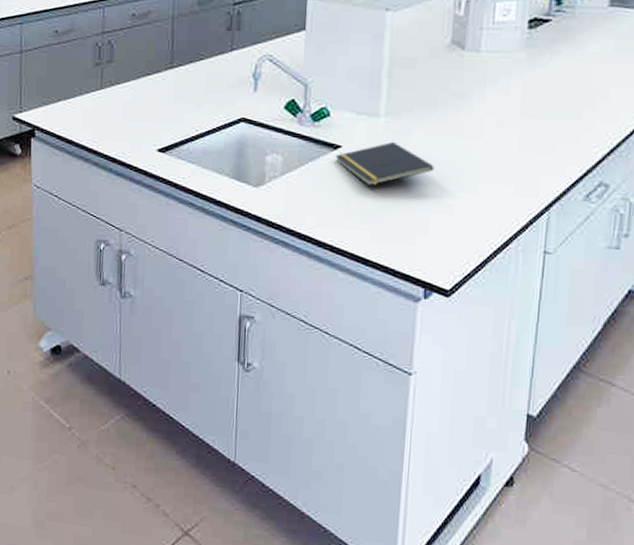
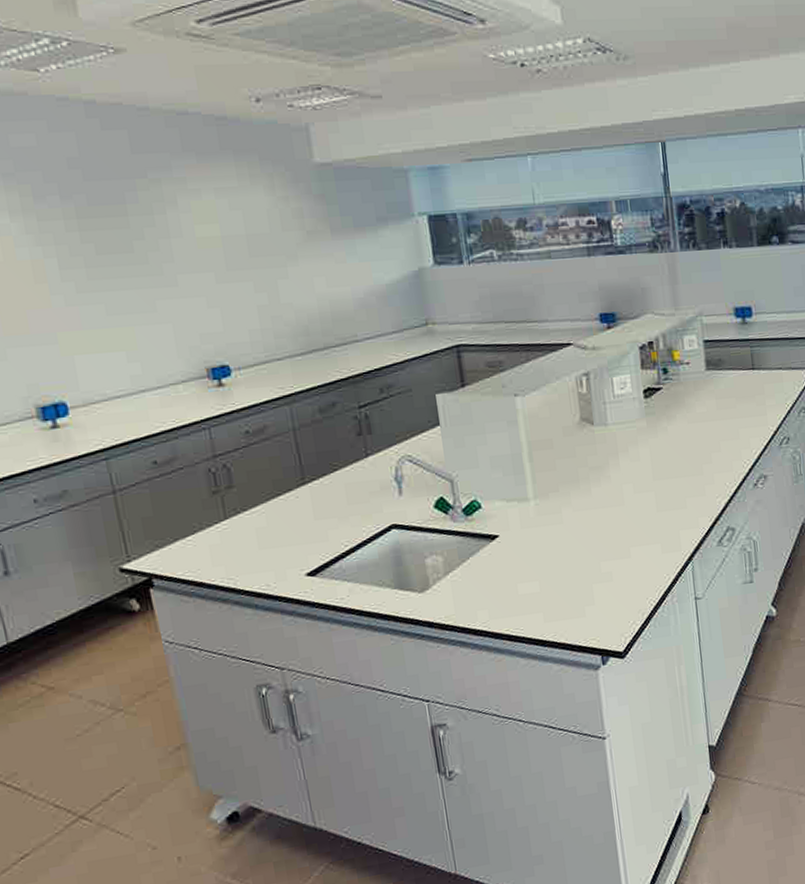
notepad: present [335,141,435,186] -> none [494,522,589,570]

